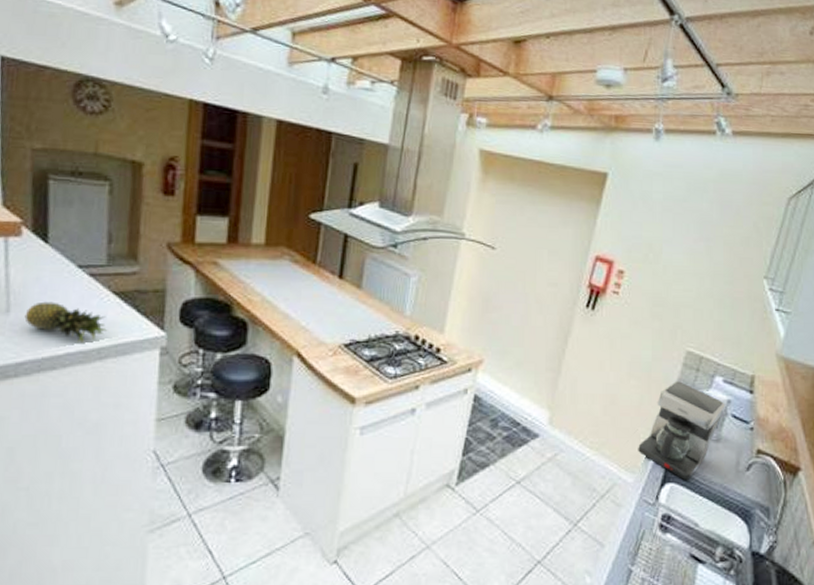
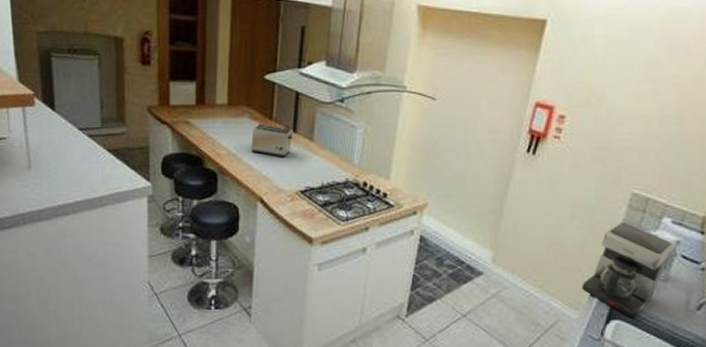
fruit: present [24,301,108,344] -> none [42,159,106,194]
toaster: none [289,267,340,306] -> present [251,123,294,157]

